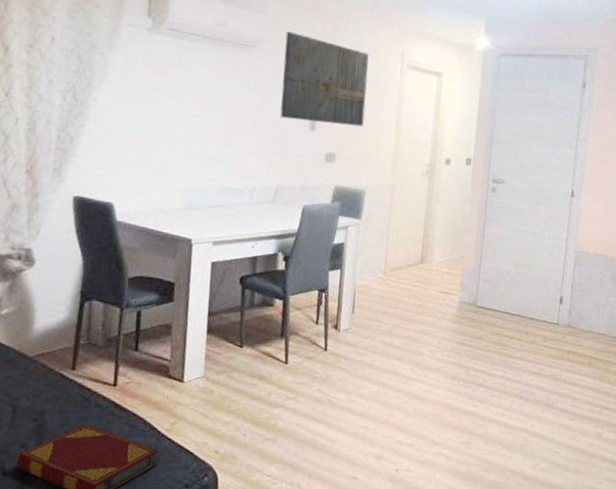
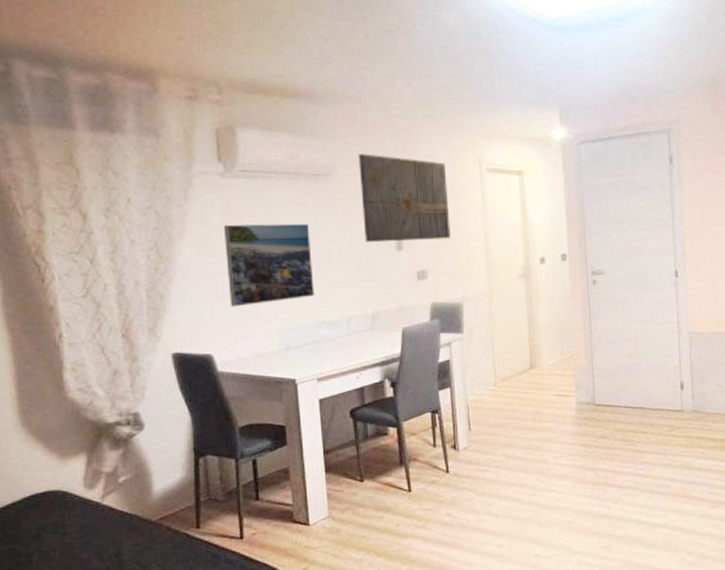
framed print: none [138,79,228,162] -> present [223,223,314,307]

